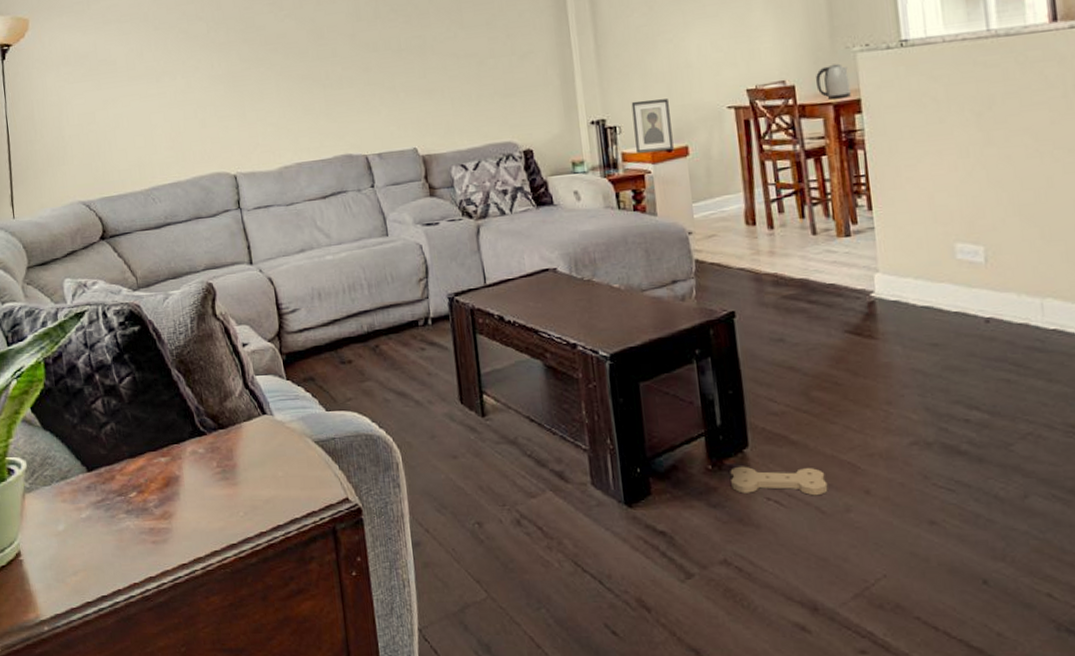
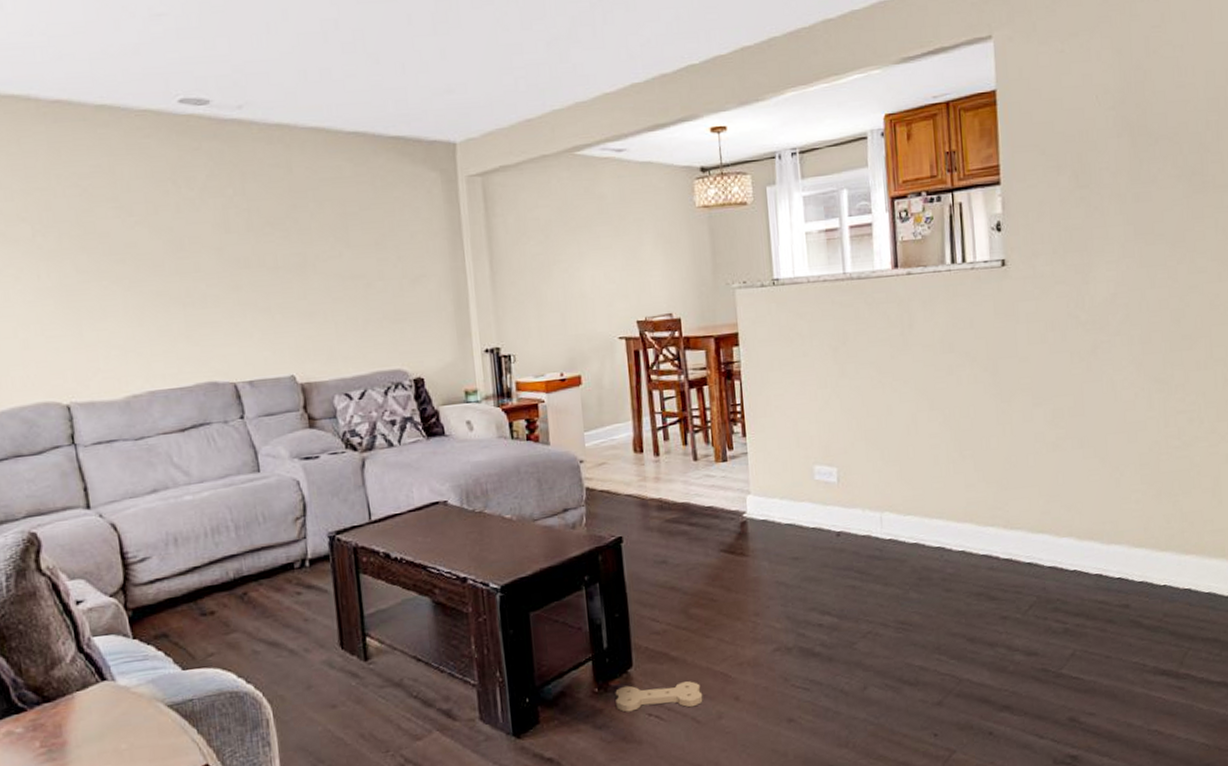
picture frame: present [631,99,674,153] -> none [526,328,567,382]
kettle: present [815,63,851,99] -> none [699,299,730,332]

